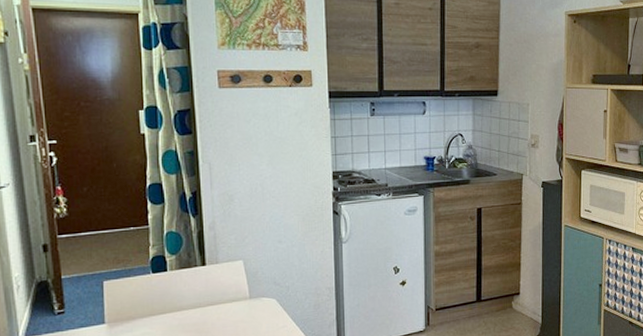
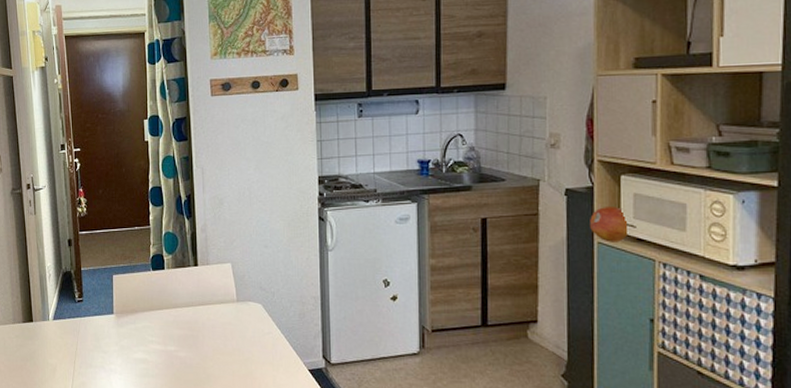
fruit: none [559,196,587,225] -> present [590,207,630,242]

